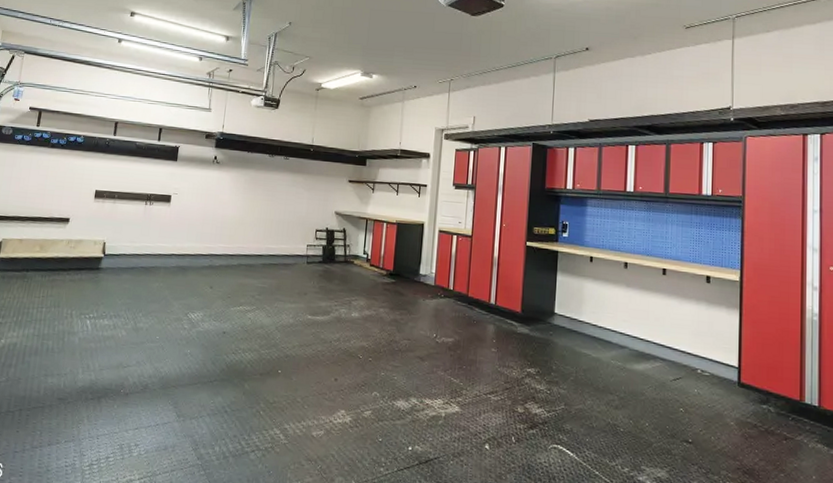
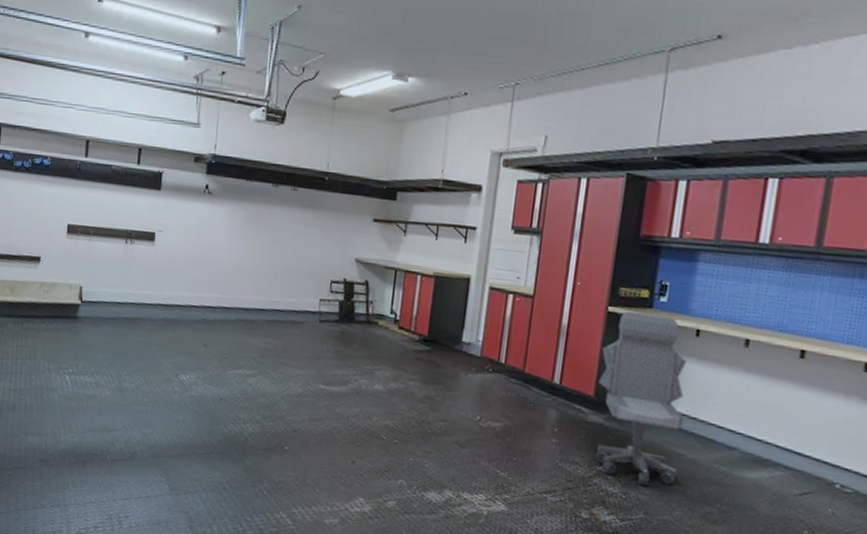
office chair: none [523,244,587,382] -> present [595,310,686,486]

